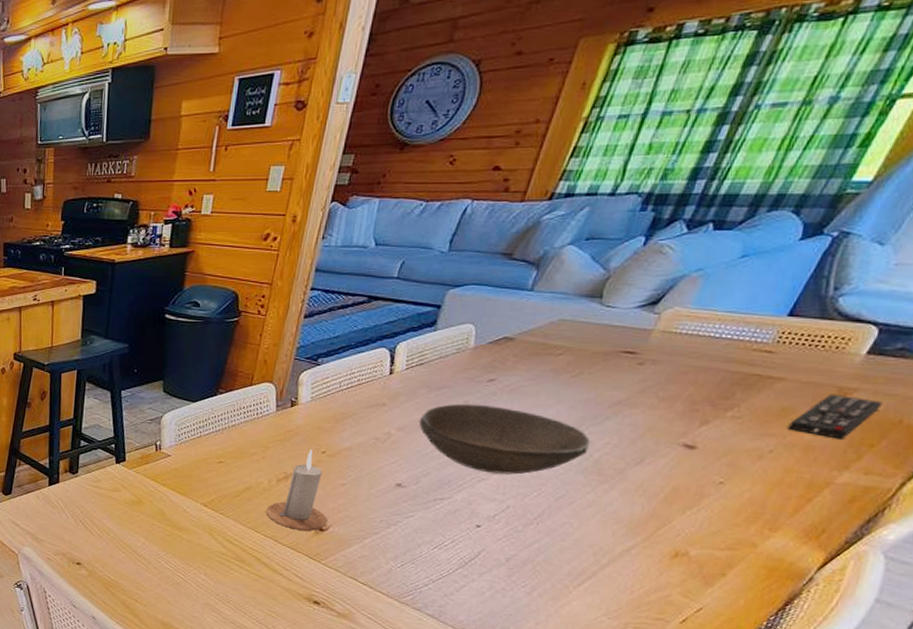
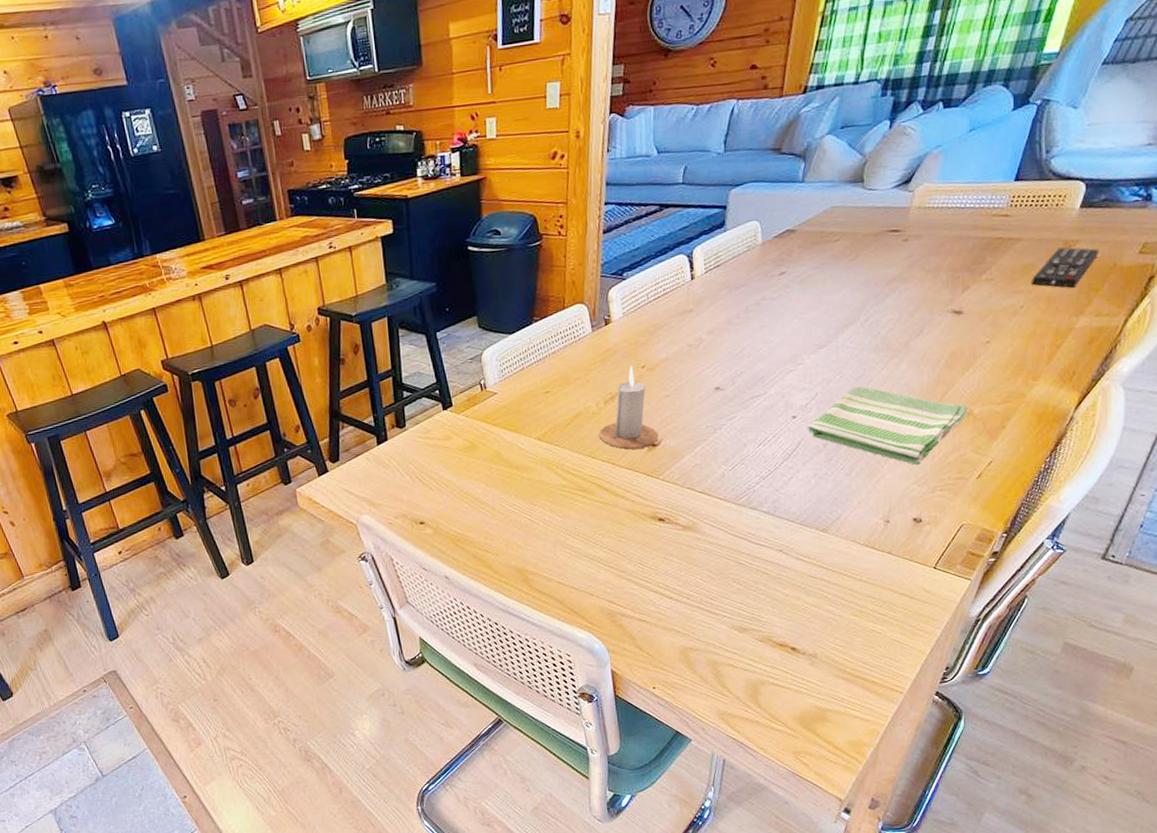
bowl: present [418,403,591,475] -> none [725,298,876,364]
dish towel: none [491,506,684,597] -> present [807,386,968,465]

